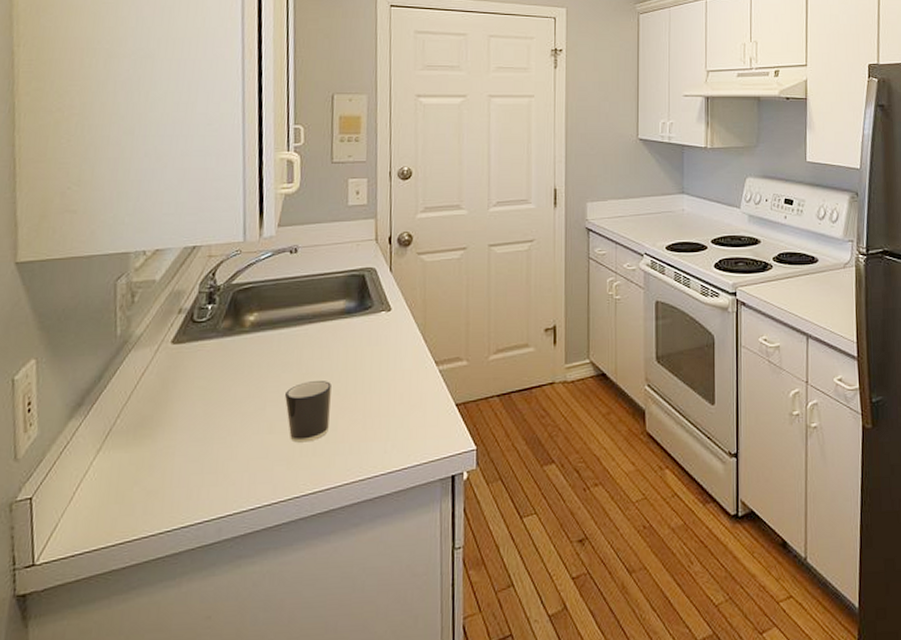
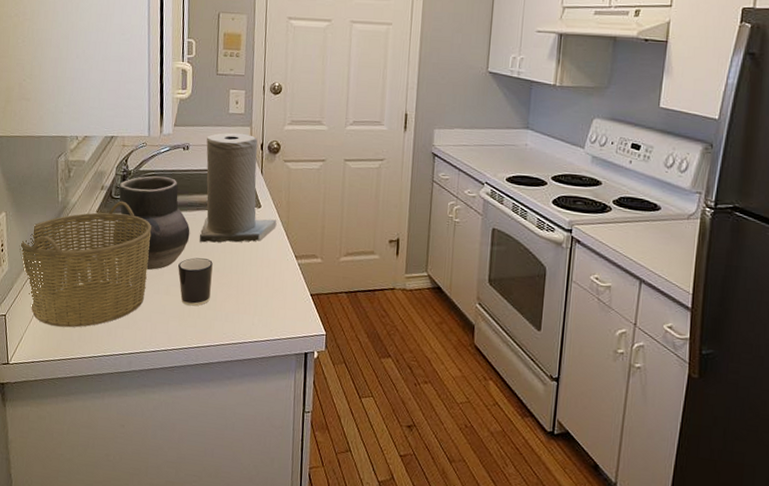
basket: none [55,324,249,501] -> present [19,201,152,328]
ceramic jug: none [195,287,301,407] -> present [113,176,190,270]
paper towel: none [313,227,412,362] -> present [200,132,277,243]

